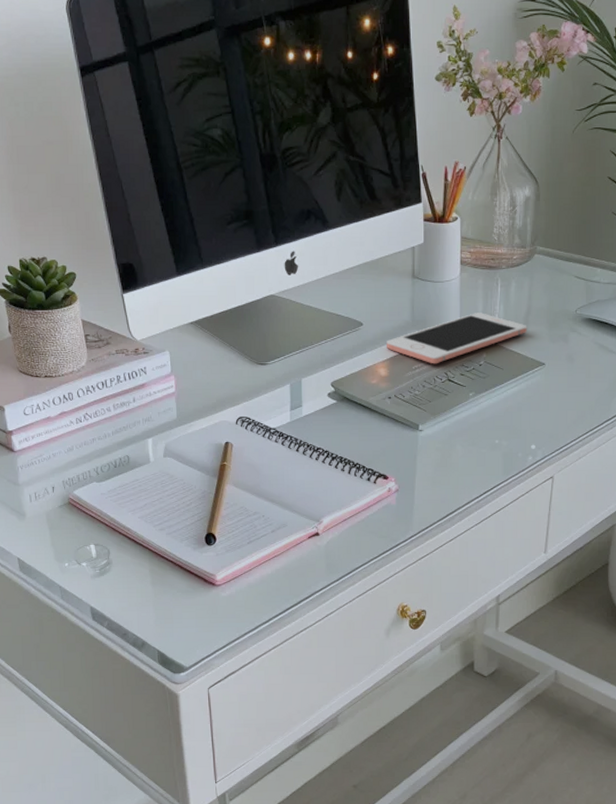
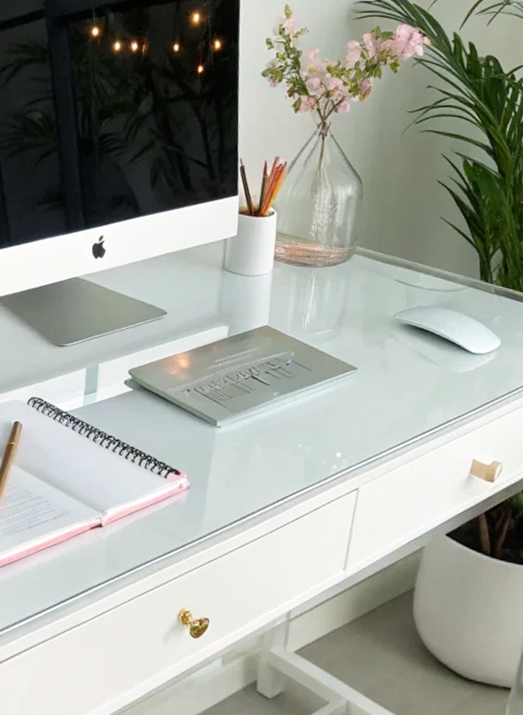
cell phone: present [387,313,527,364] -> none [190,310,341,360]

